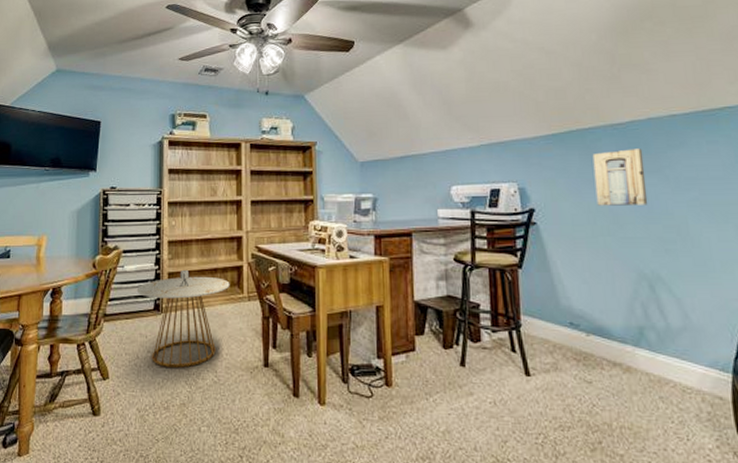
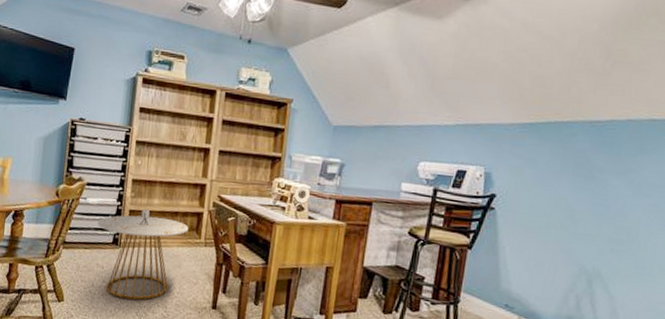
wall art: present [592,148,648,206] -> none [557,147,615,205]

